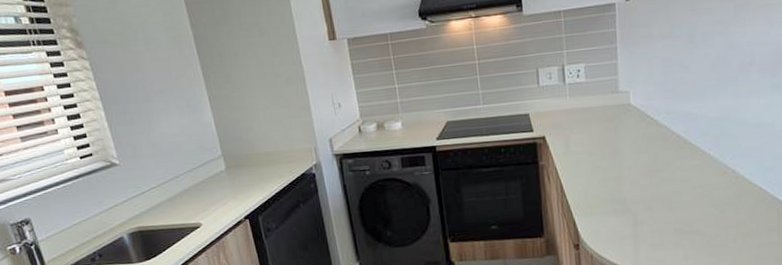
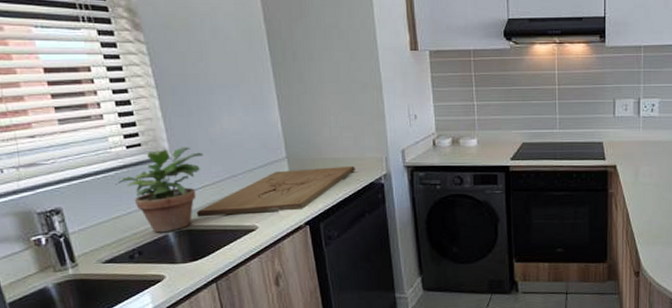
potted plant: none [73,153,148,236] -> present [115,147,203,233]
cutting board: none [146,159,287,219] -> present [196,166,355,217]

